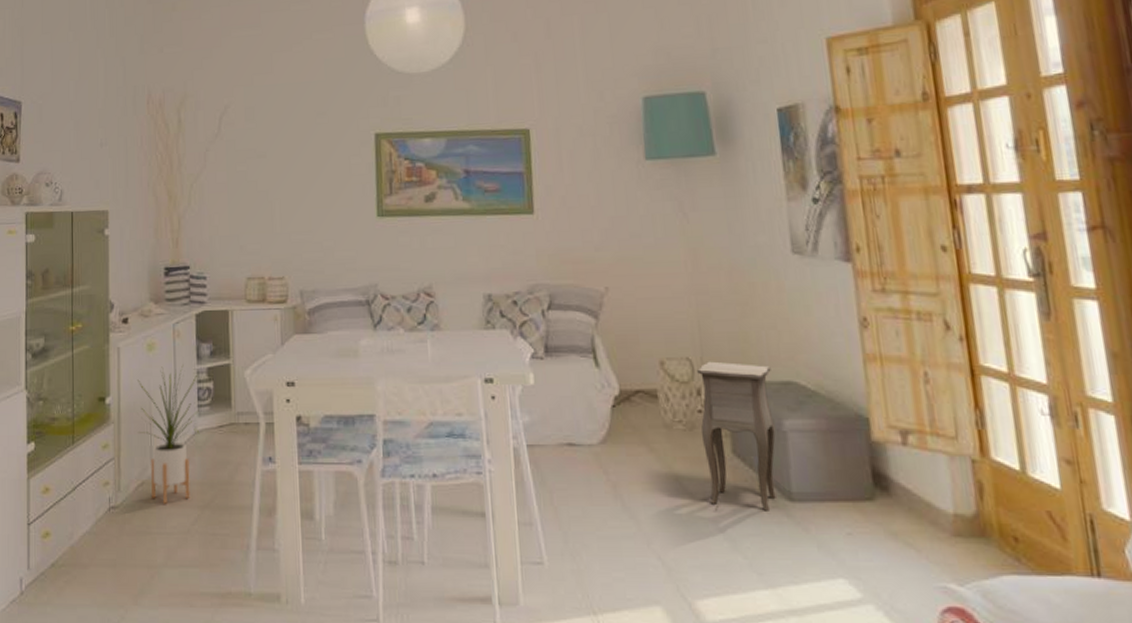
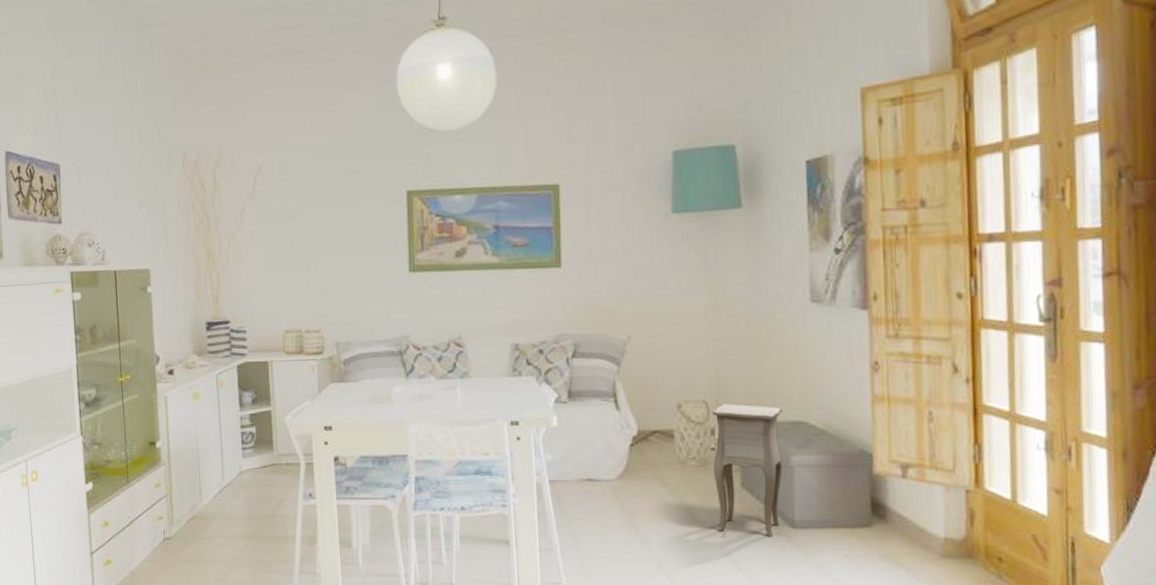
house plant: present [138,365,202,504] -> none [185,412,246,535]

